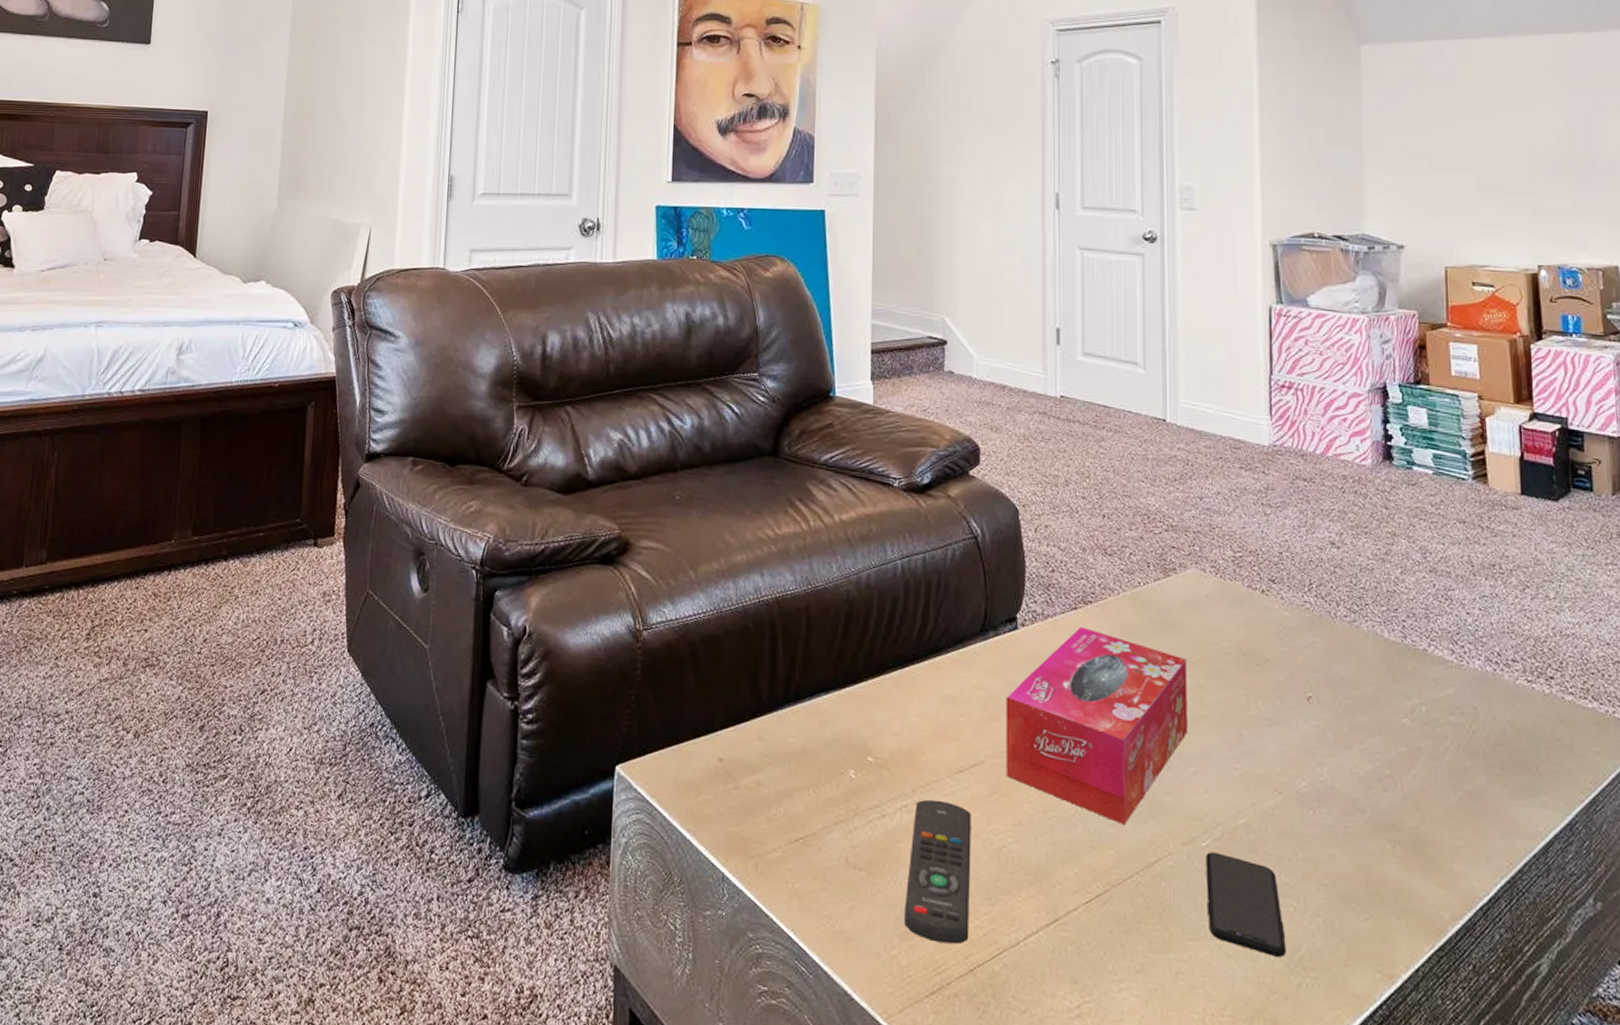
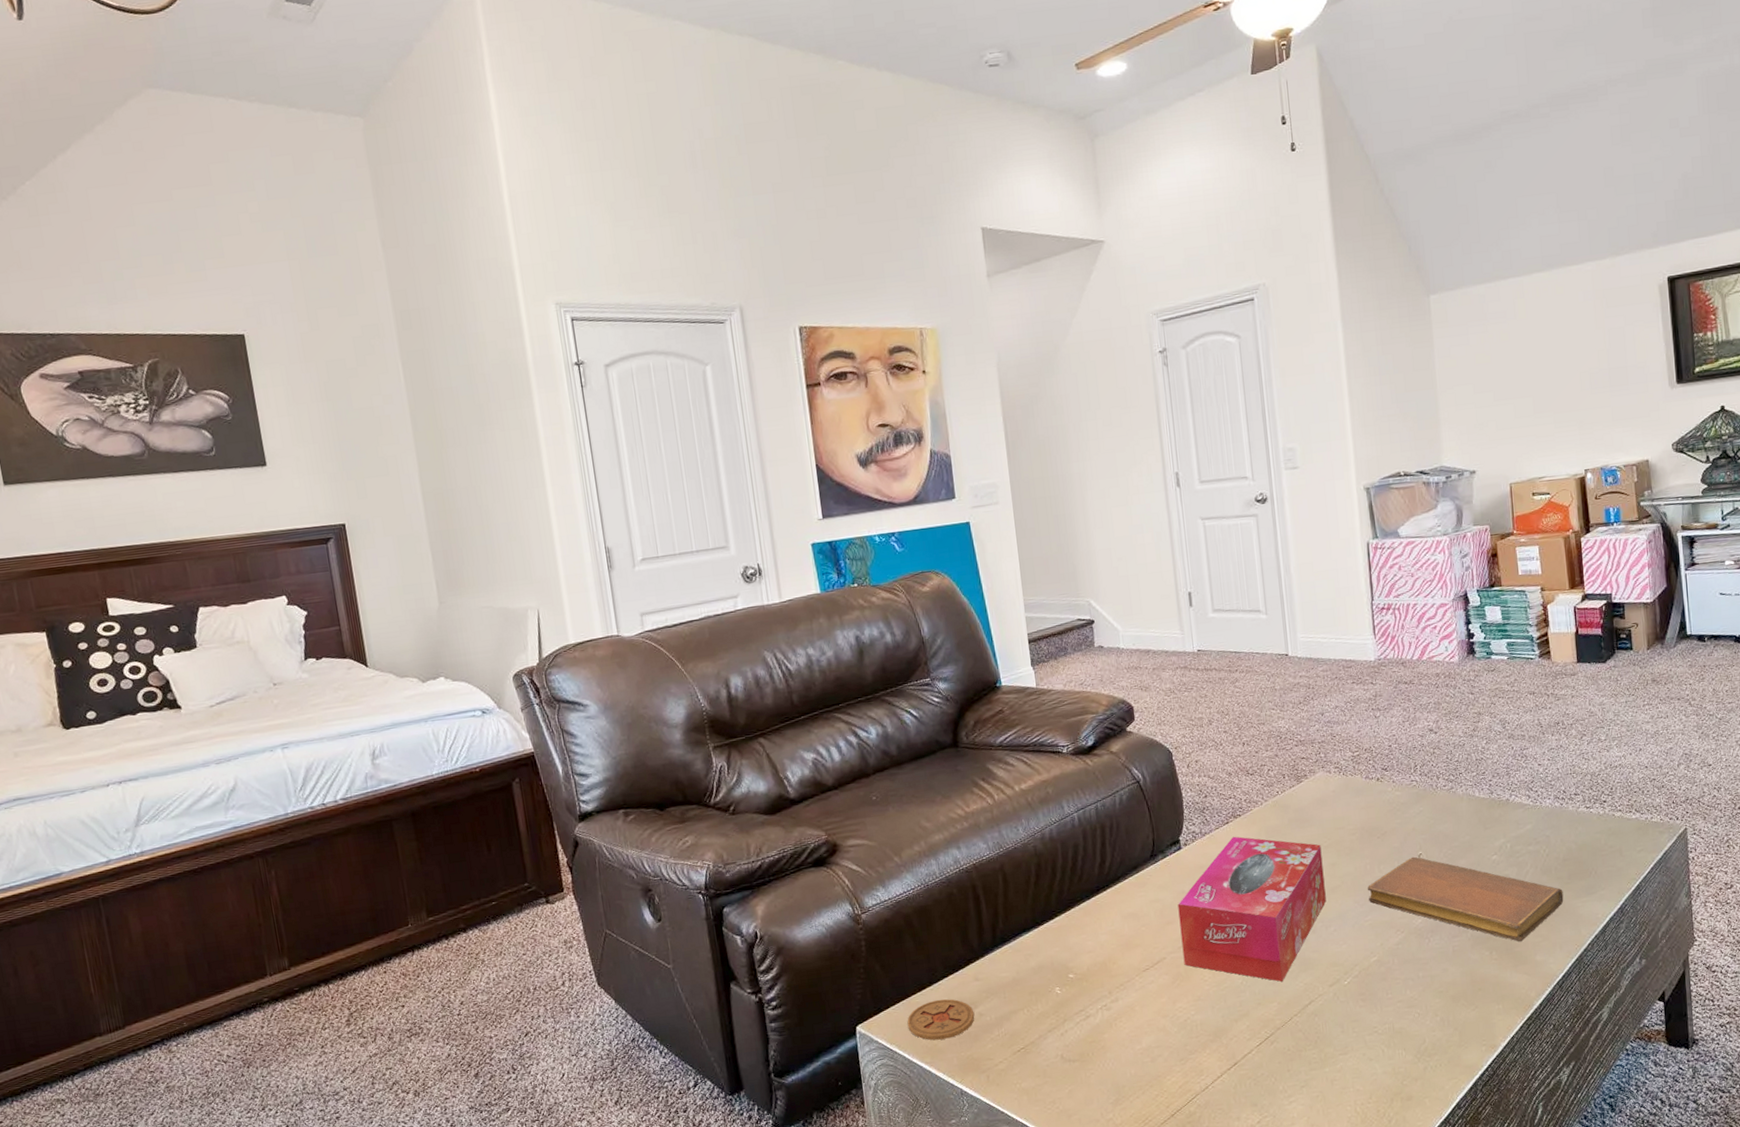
coaster: none [673,753,752,806] -> present [907,999,975,1041]
remote control: present [904,799,971,945] -> none [1113,995,1168,1102]
smartphone: present [1206,852,1286,957] -> none [1348,986,1414,1053]
notebook: none [1241,698,1493,841] -> present [1368,856,1564,942]

